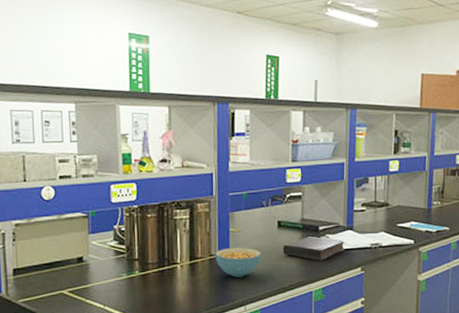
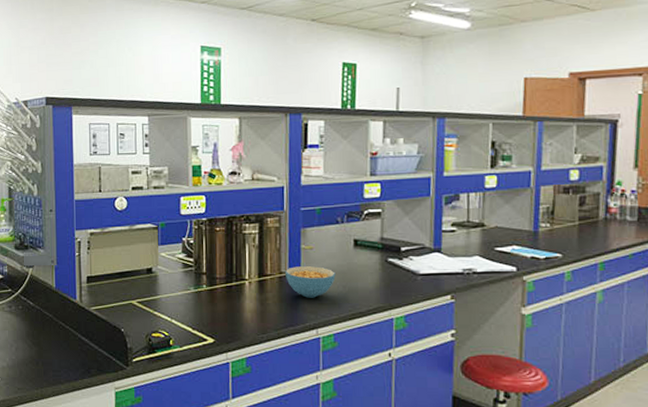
book: present [282,236,346,261] -> none [359,258,433,285]

